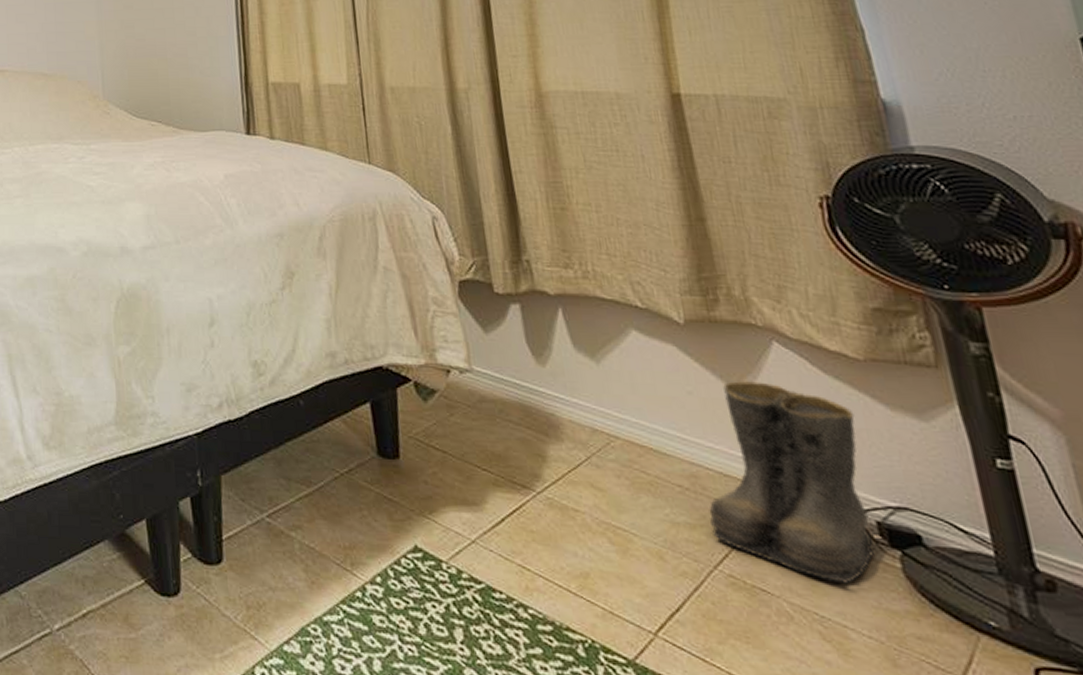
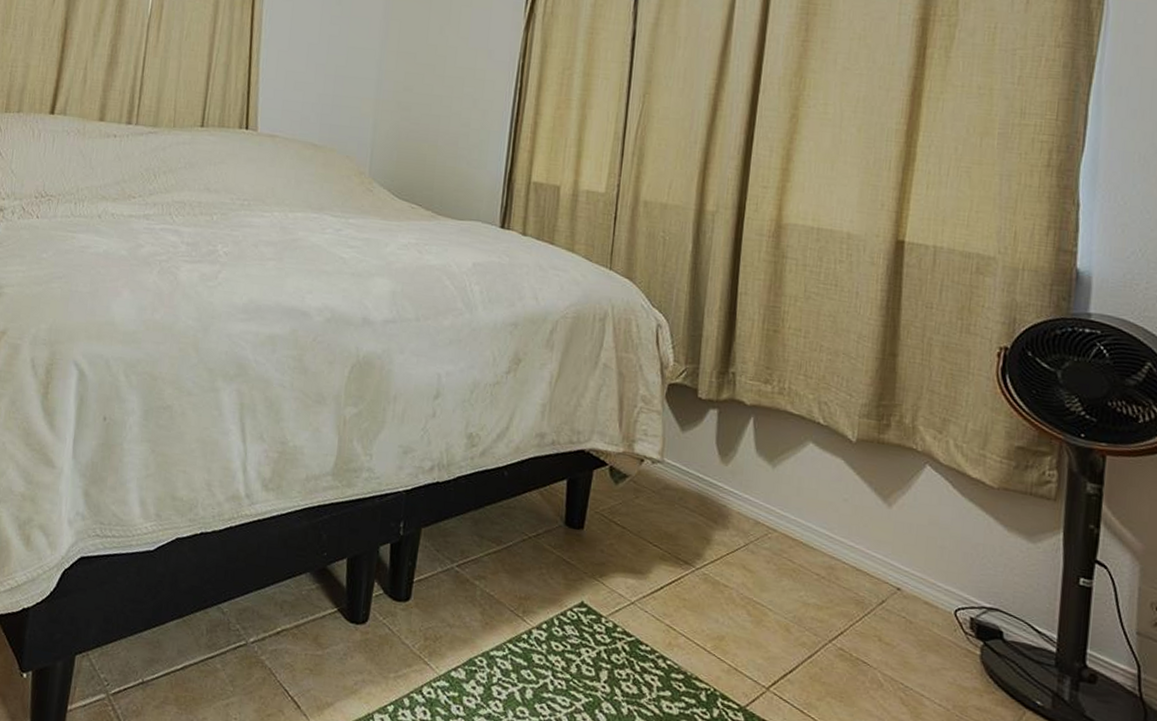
boots: present [709,380,879,584] -> none [834,494,977,663]

